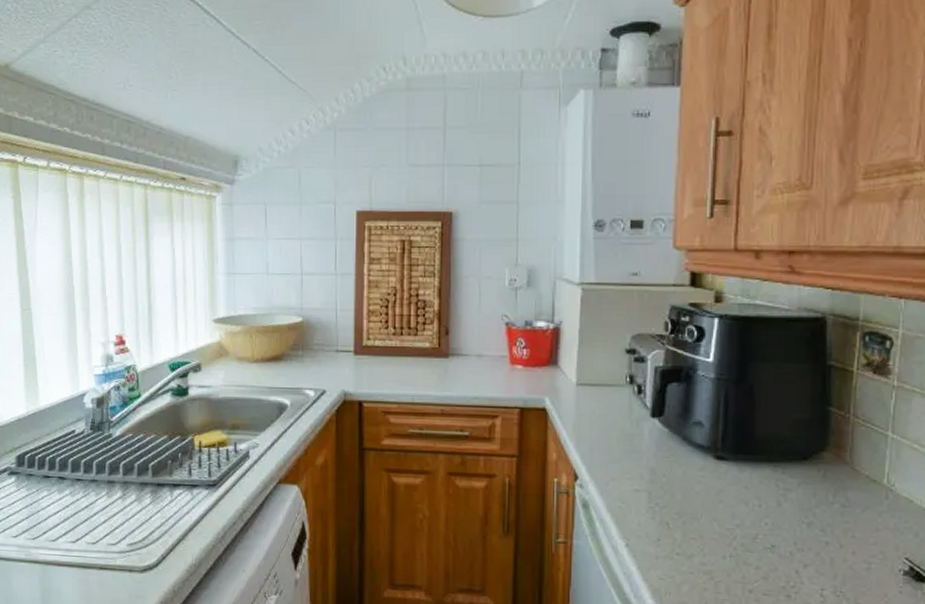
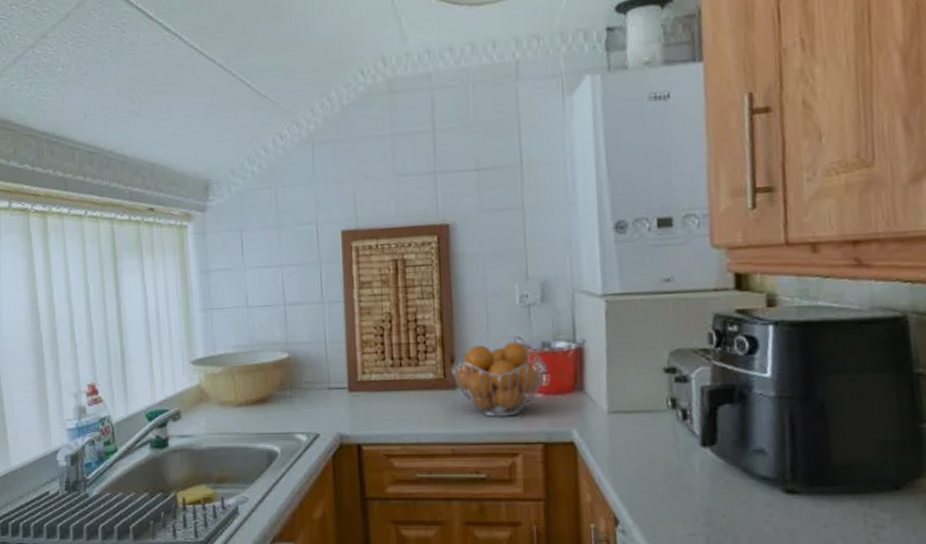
fruit basket: none [446,319,527,384] -> present [451,341,546,417]

